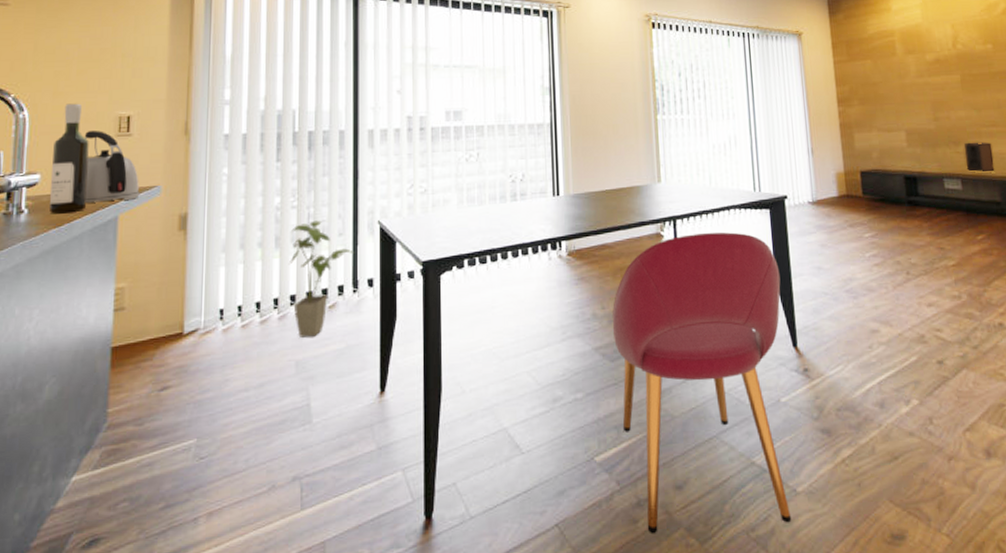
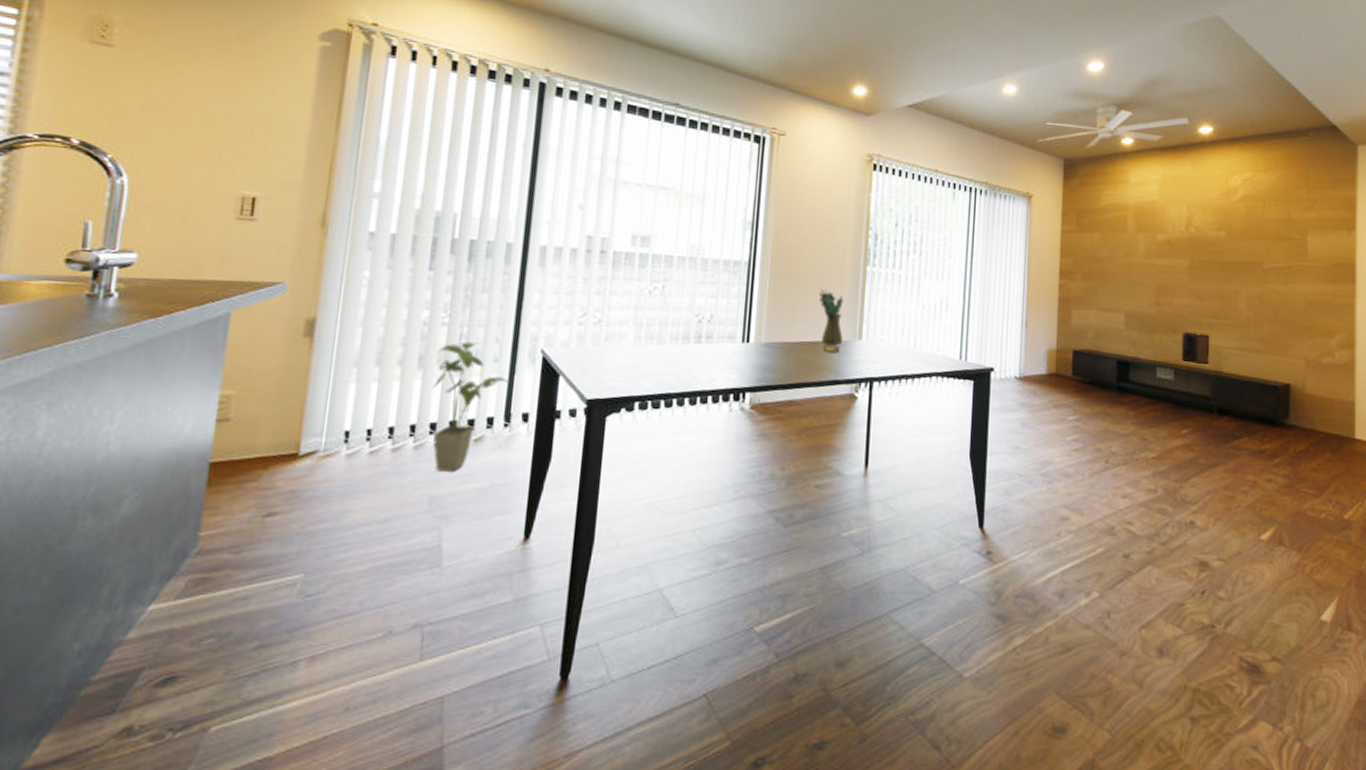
bottle: present [49,103,89,214] -> none [146,174,202,303]
kettle: present [84,131,140,203] -> none [190,209,261,296]
dining chair: present [612,232,792,533] -> none [788,398,976,710]
vase: none [617,140,644,198] -> present [819,288,844,354]

